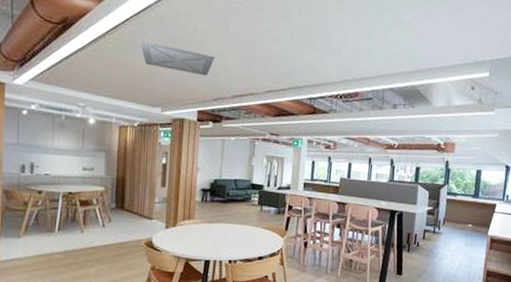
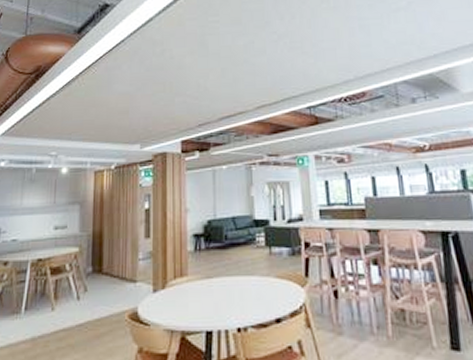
ceiling vent: present [139,40,215,76] -> none [113,76,195,102]

